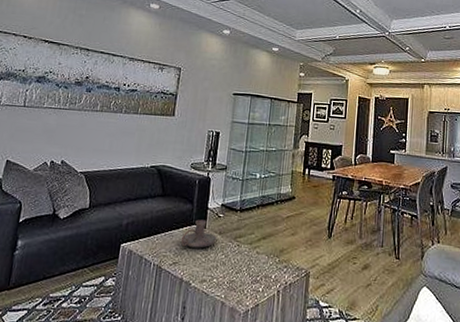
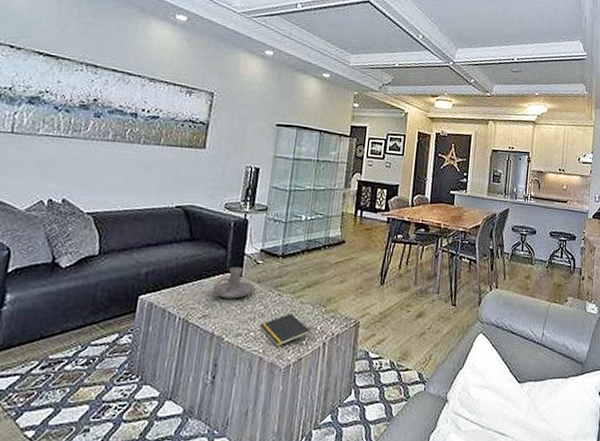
notepad: none [221,263,266,293] -> present [259,313,311,347]

